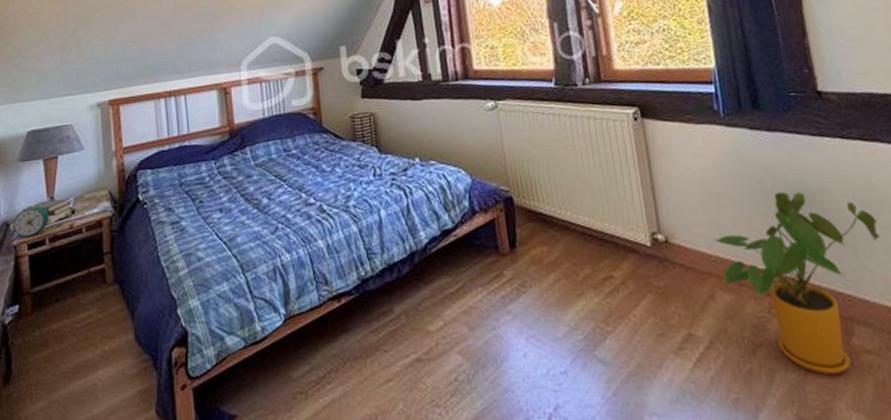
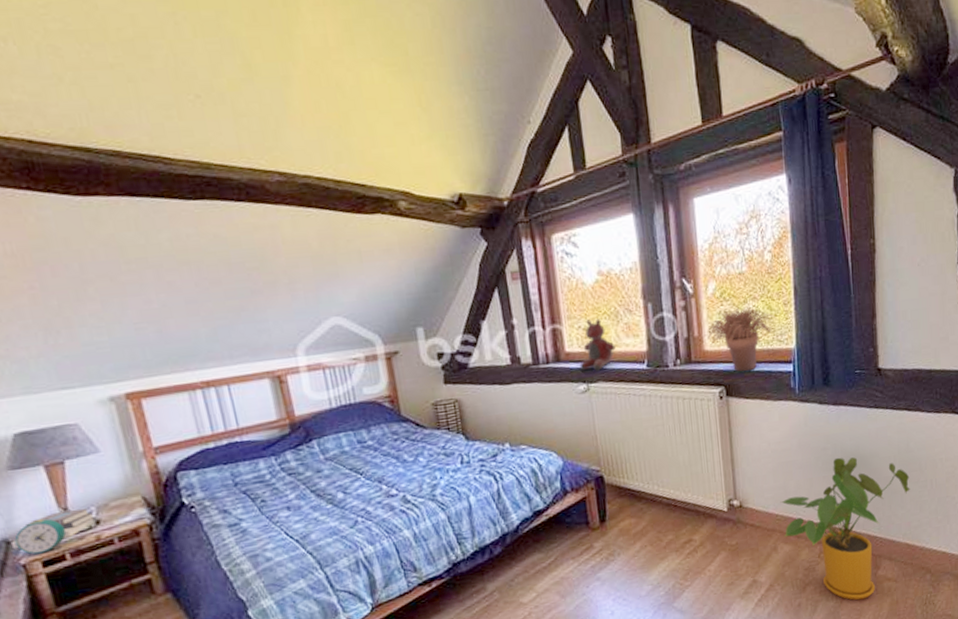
teddy bear: none [487,37,523,89] -> present [579,318,616,371]
potted plant: none [616,26,694,93] -> present [707,308,779,372]

